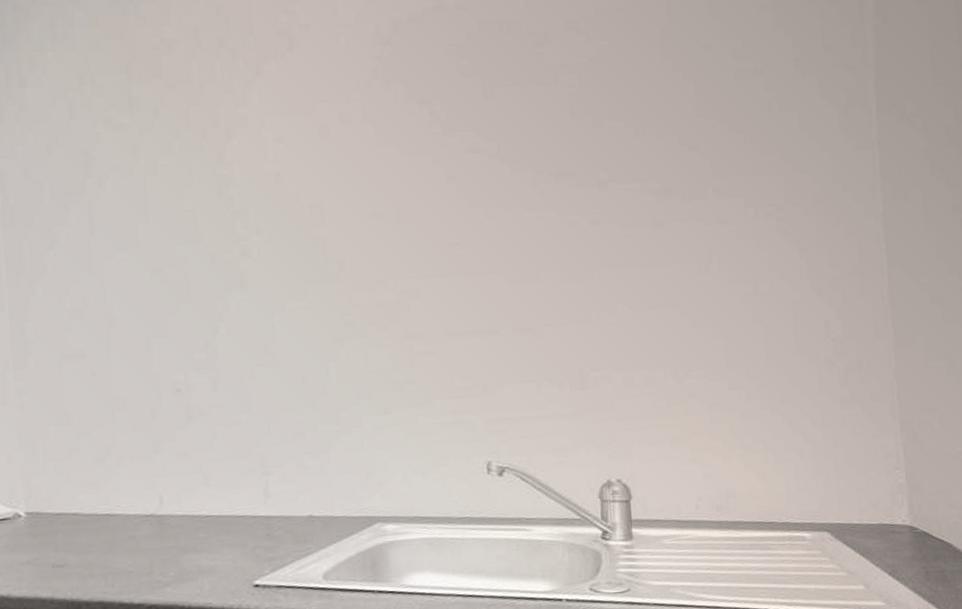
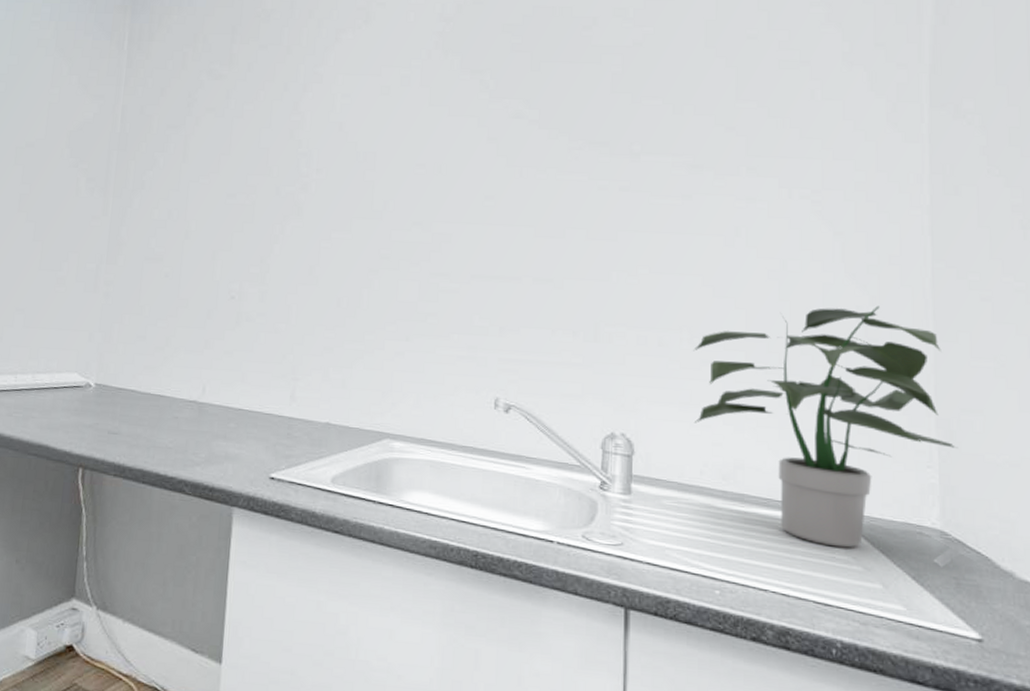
potted plant: none [678,318,920,558] -> present [693,305,958,548]

